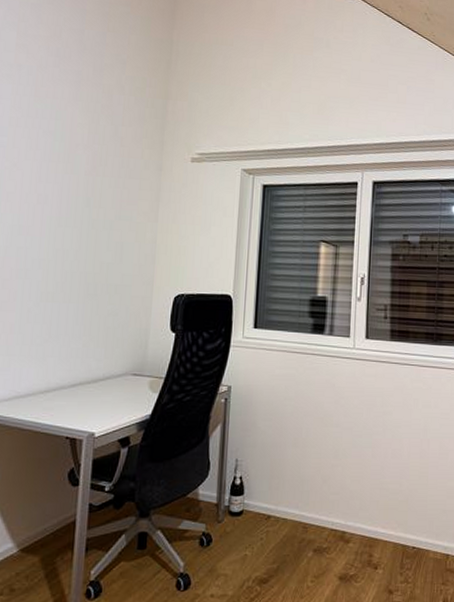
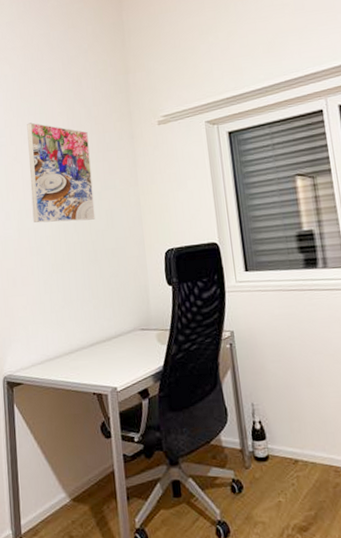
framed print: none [26,127,110,250] -> present [27,122,96,223]

